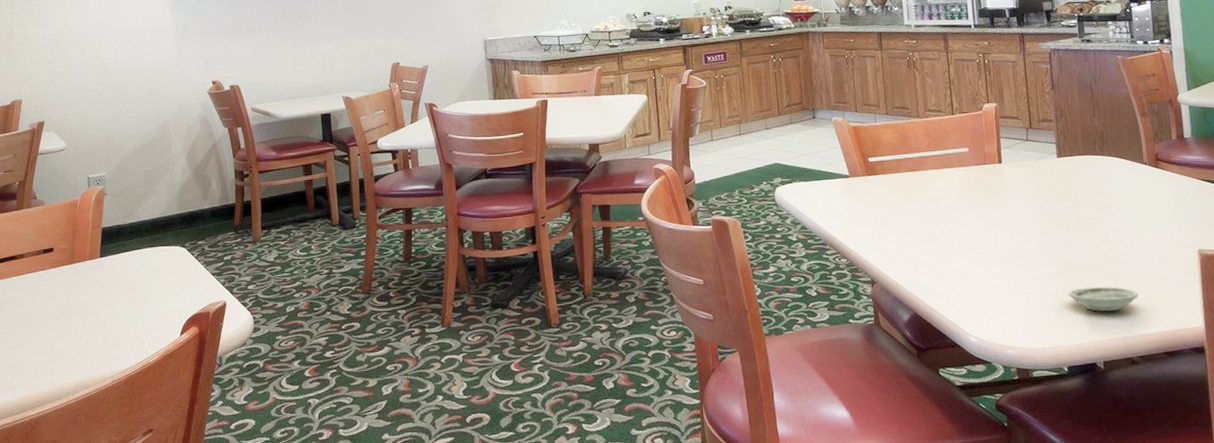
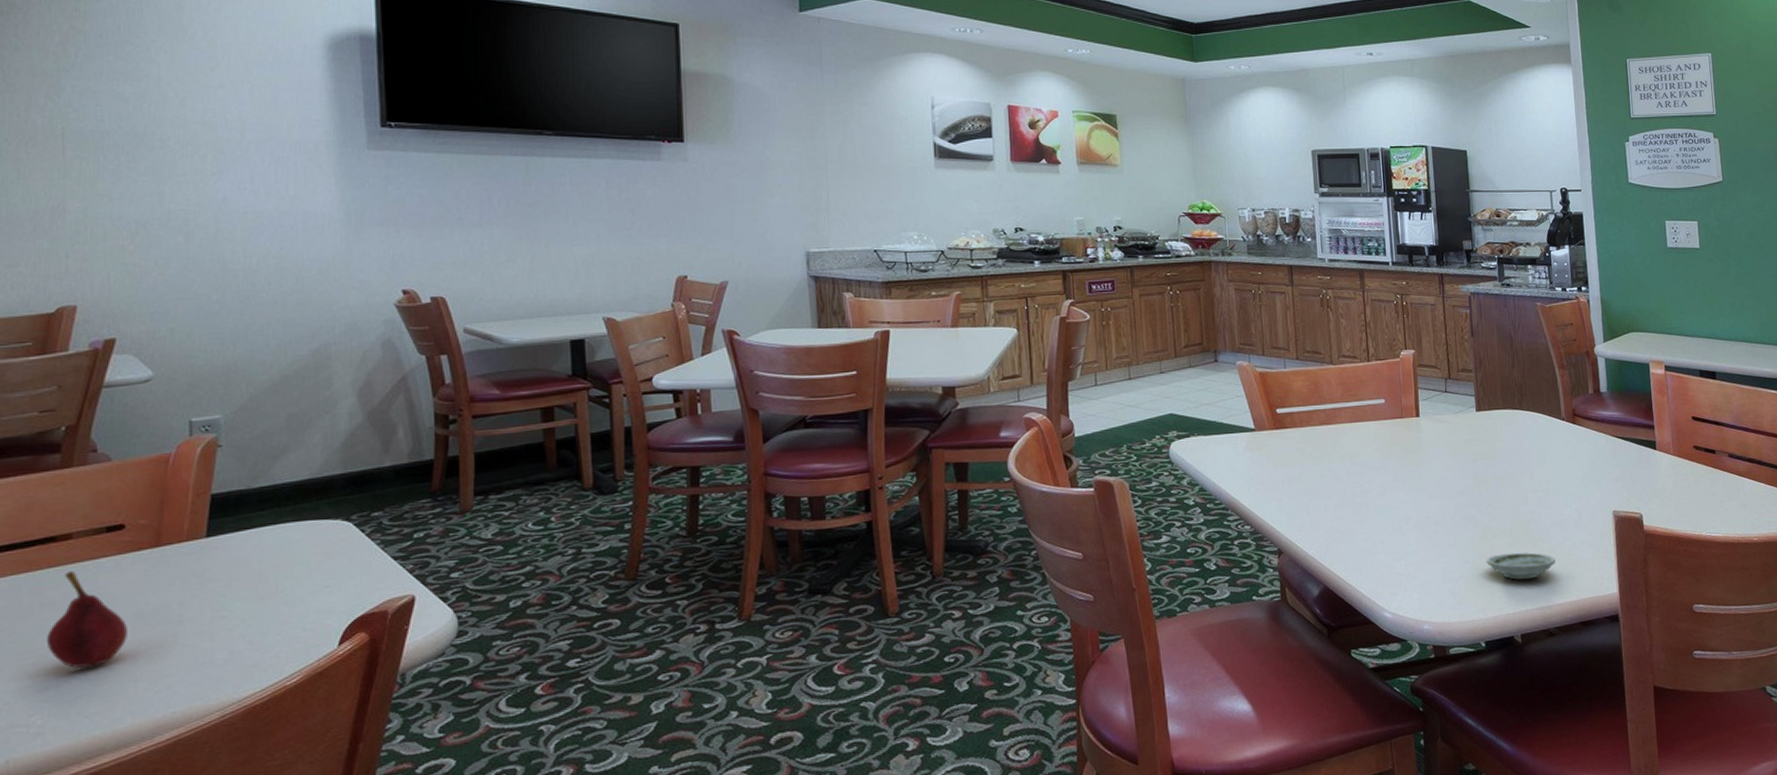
fruit: none [12,279,57,345] -> present [45,571,127,668]

